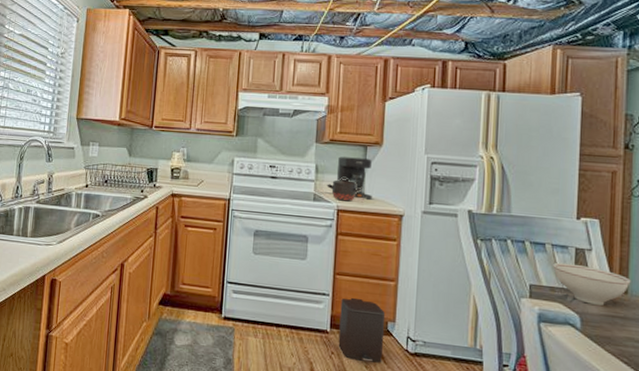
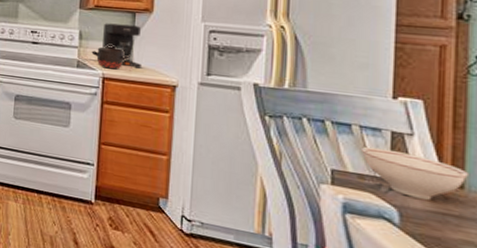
pedal bin: present [338,297,385,363] -> none [104,169,156,241]

